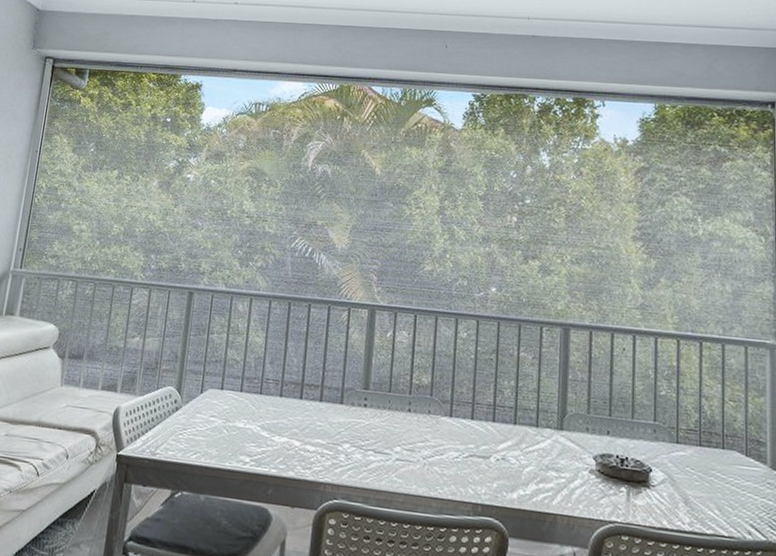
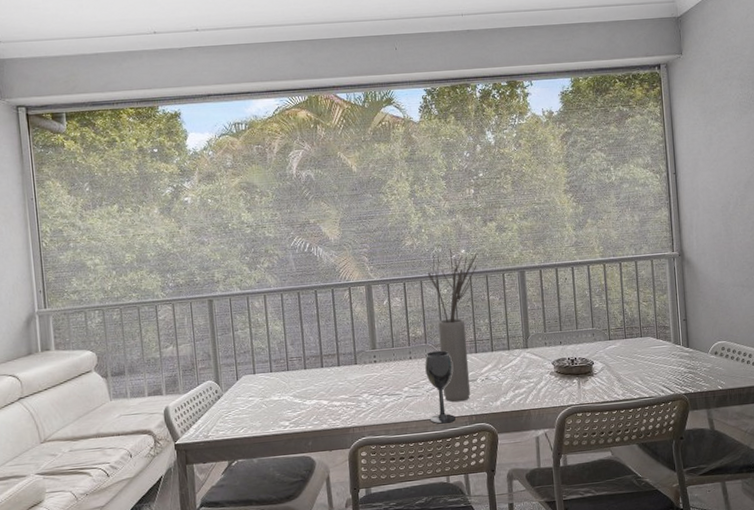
wine glass: none [422,407,461,508] -> present [425,350,456,424]
vase: none [445,284,511,483] -> present [427,249,478,402]

